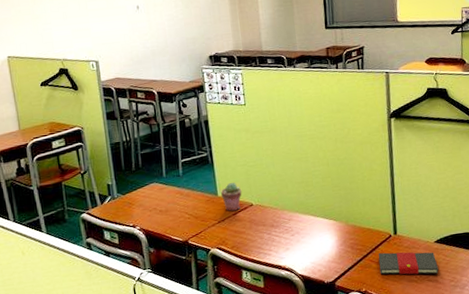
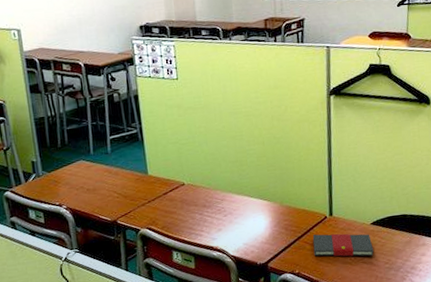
potted succulent: present [220,183,242,211] -> none [151,161,174,191]

